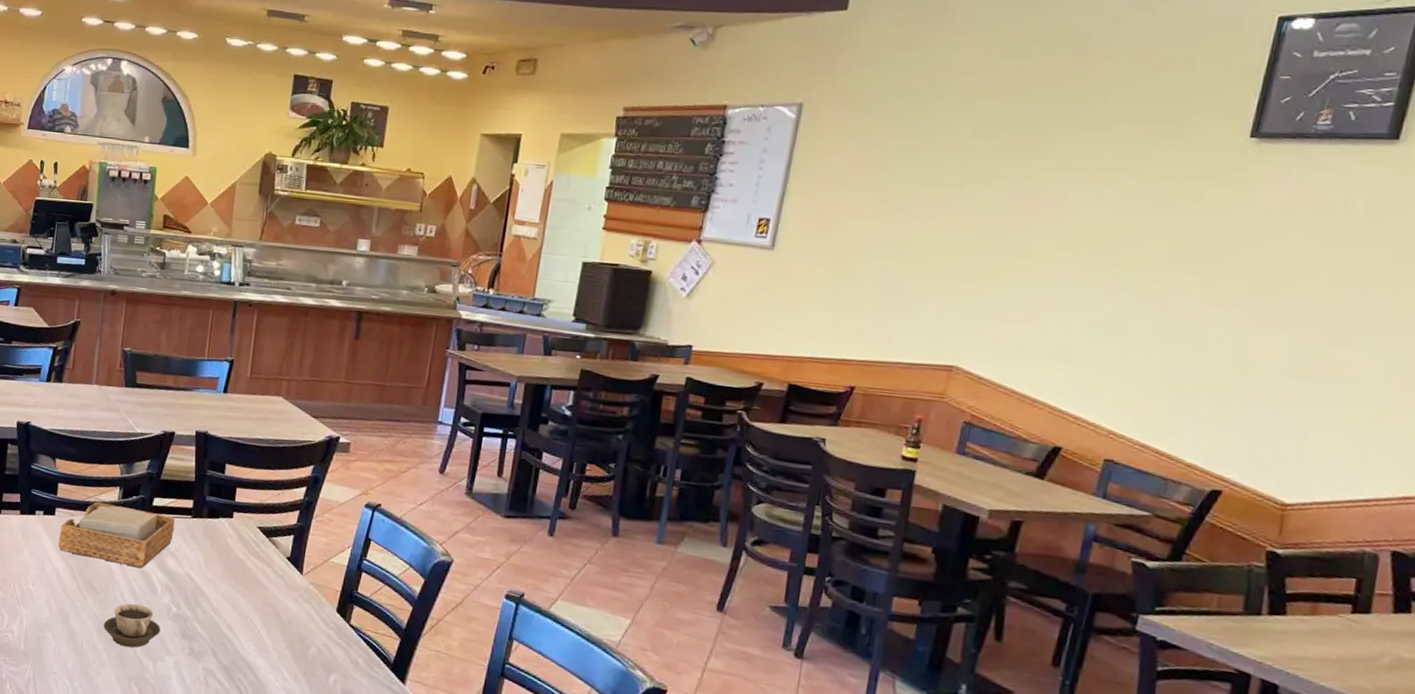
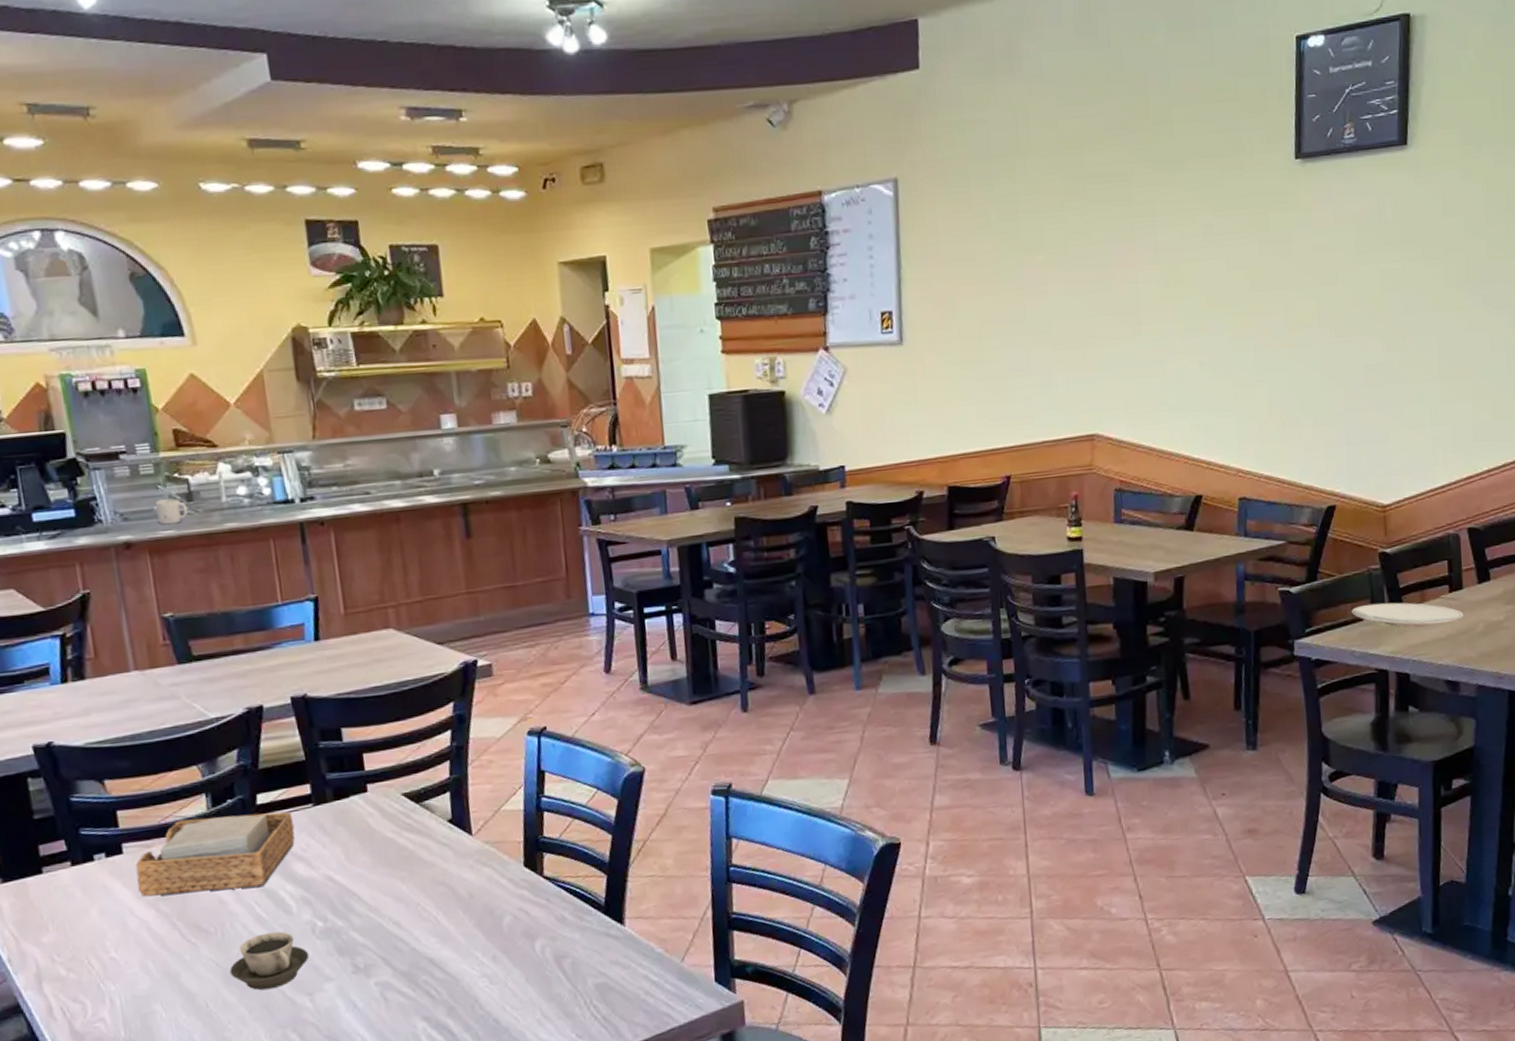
mug: none [138,264,160,284] -> present [154,498,188,525]
plate: none [1216,599,1366,646] -> present [1351,602,1464,627]

